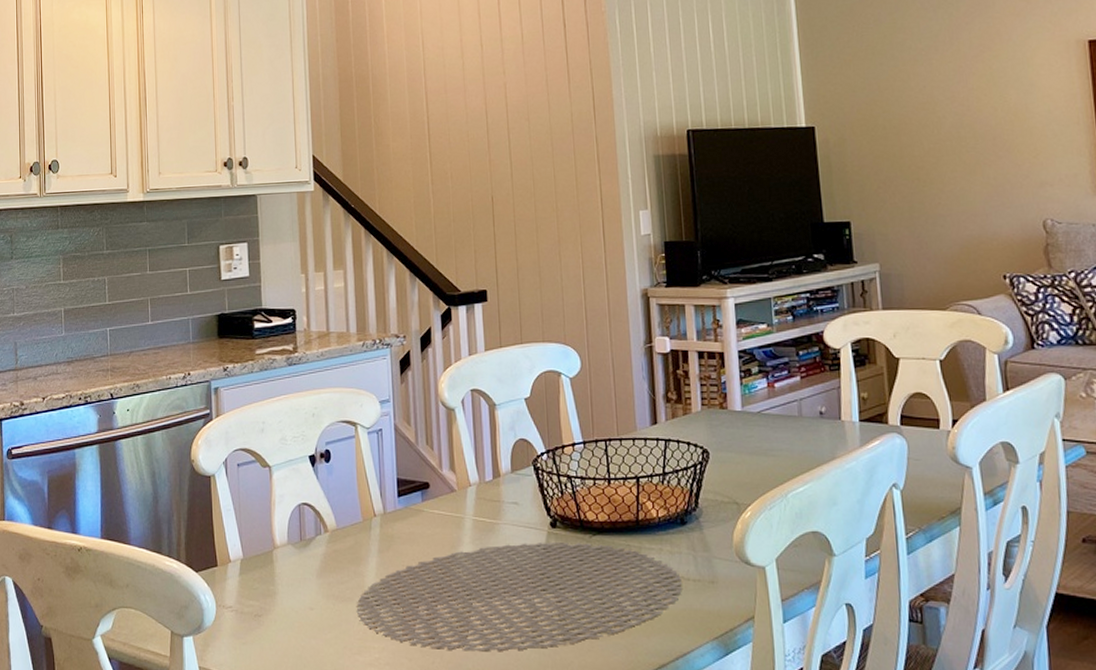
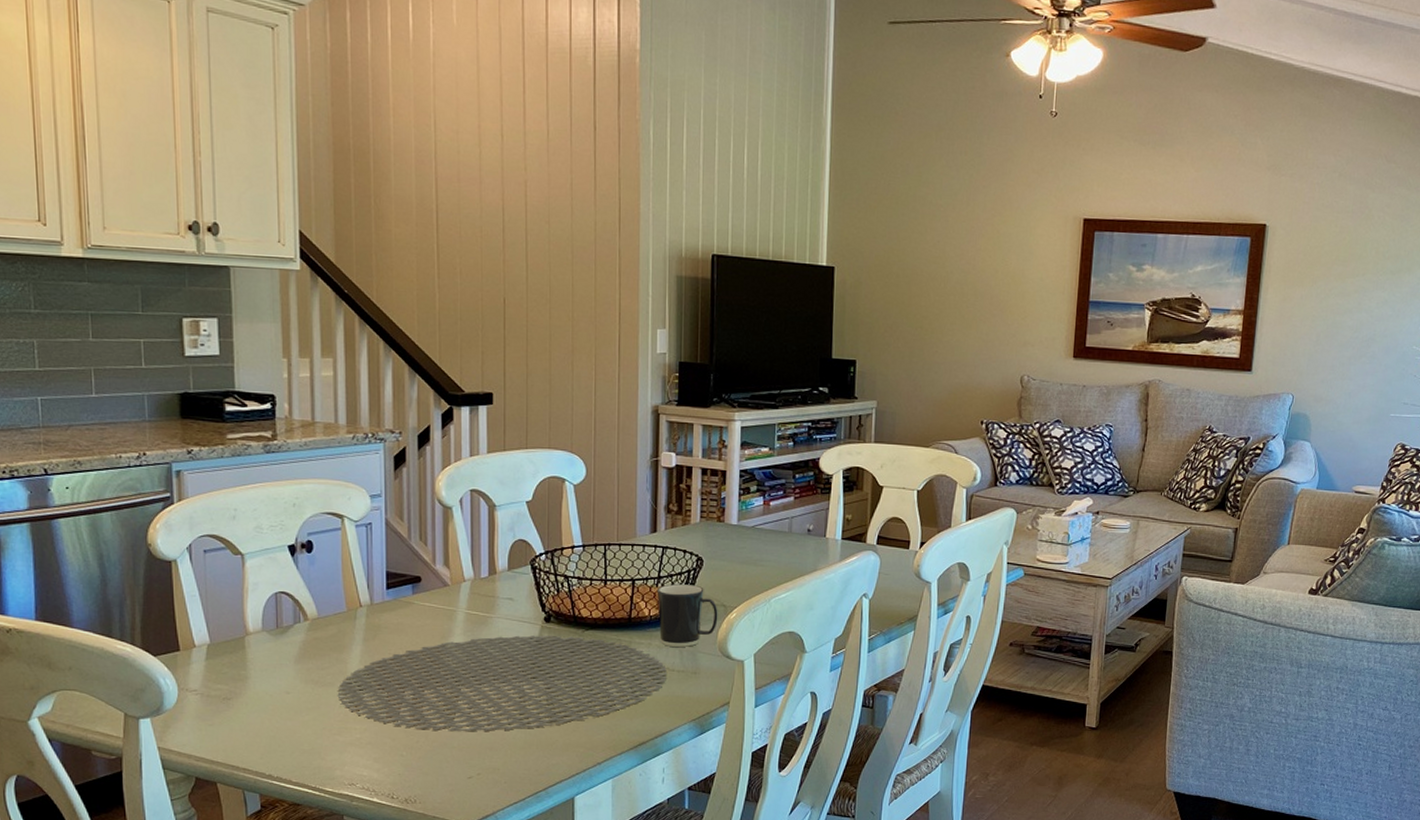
mug: none [662,481,732,553] -> present [656,584,718,648]

